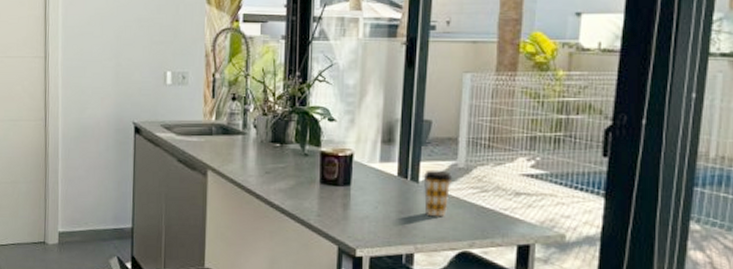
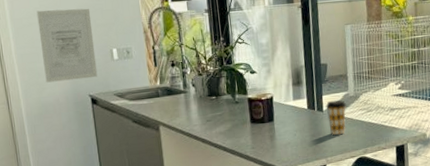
wall art: none [88,19,149,103] -> present [36,8,98,83]

